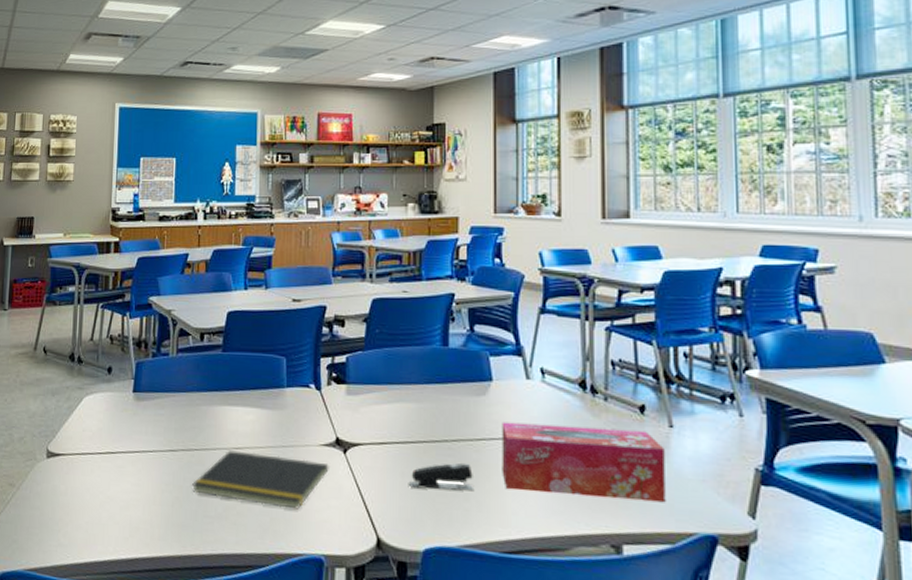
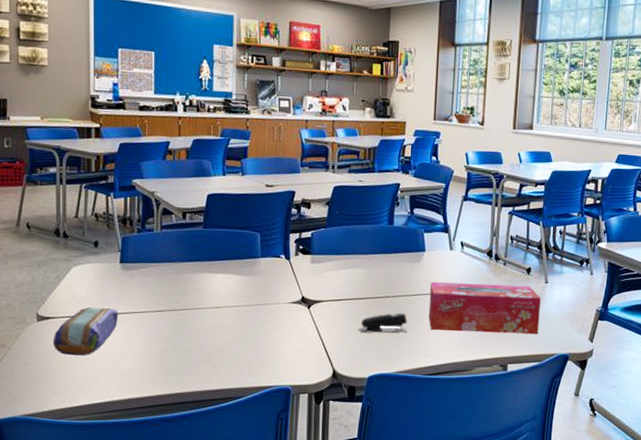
pencil case: none [60,443,129,501] -> present [53,307,119,356]
notepad: present [192,450,329,509] -> none [178,309,296,353]

